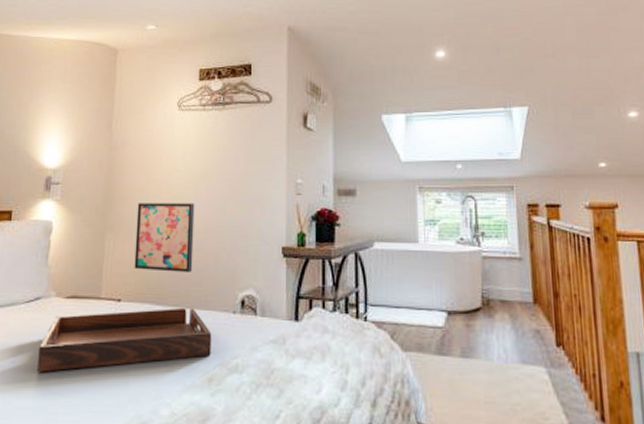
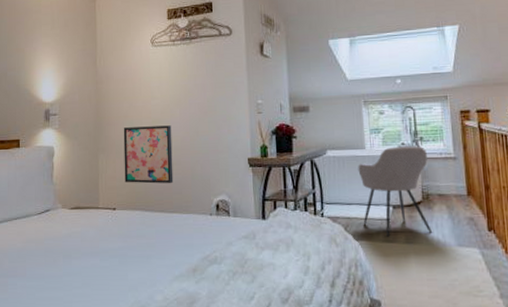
serving tray: present [37,307,212,372] -> none [52,212,194,270]
armchair: none [409,242,492,349] -> present [358,145,432,237]

